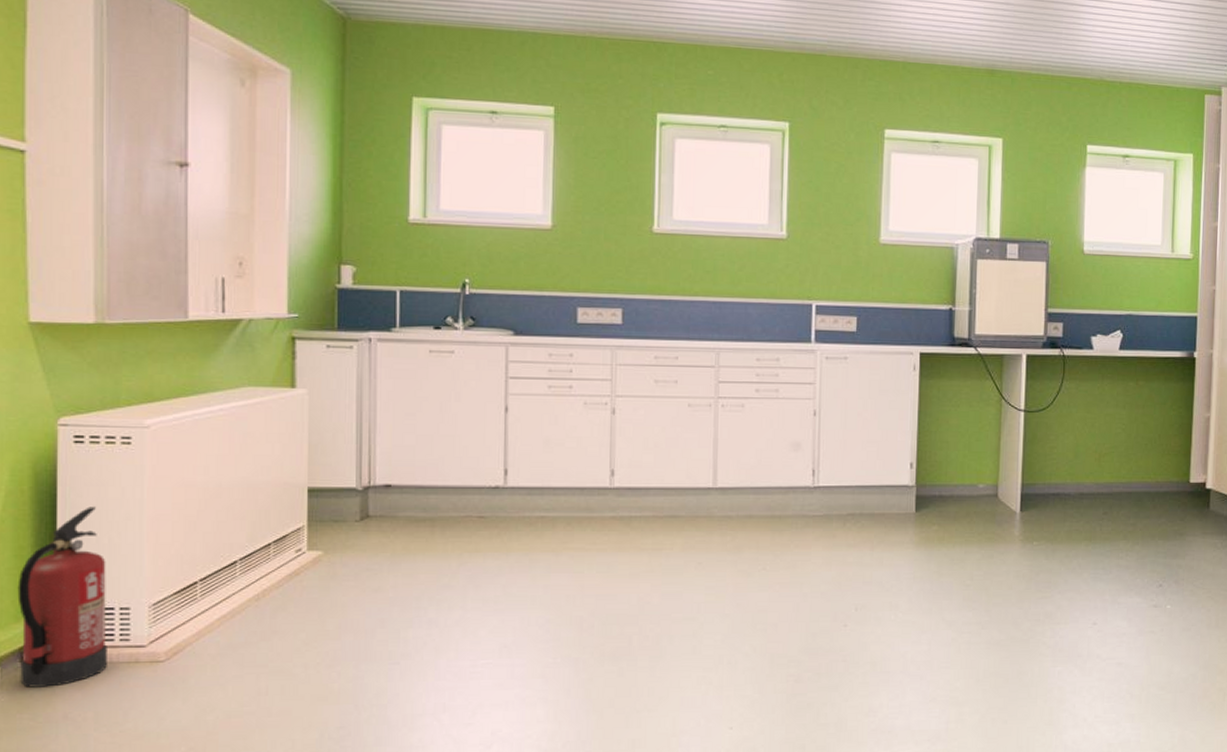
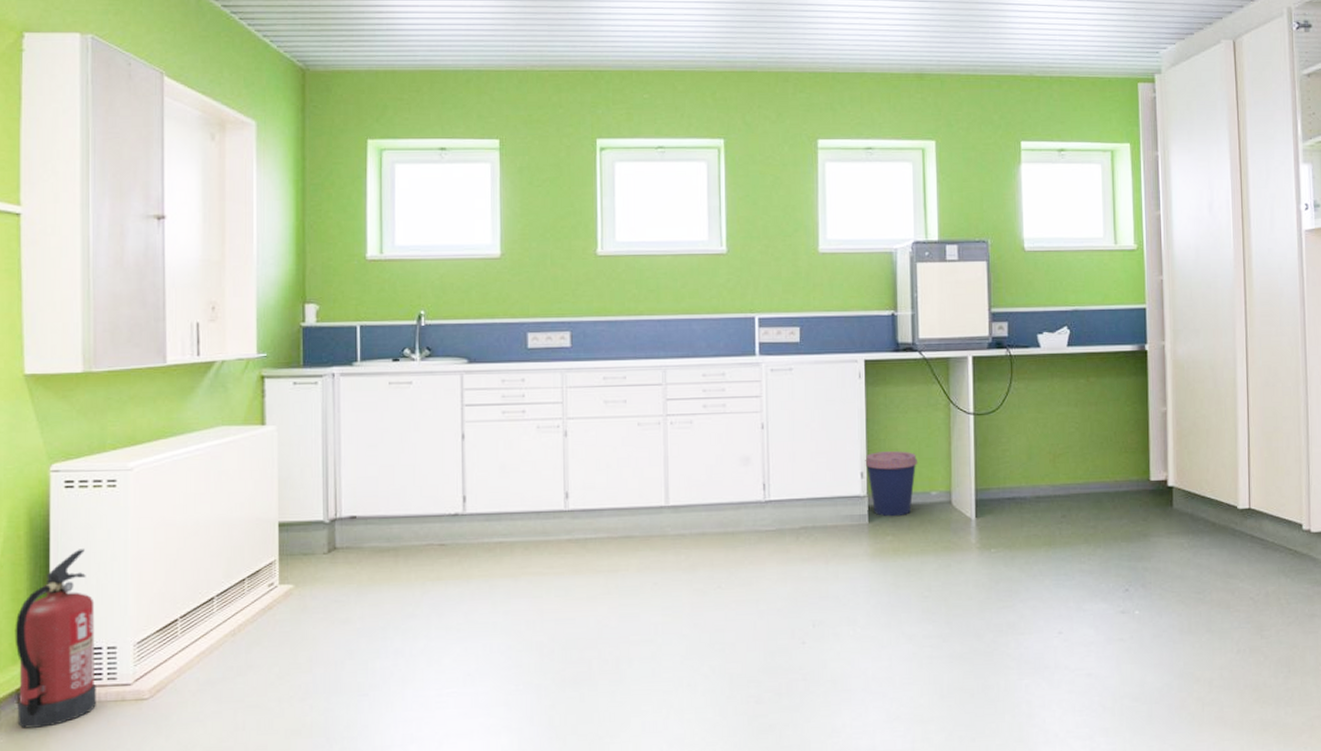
coffee cup: none [915,443,968,507] -> present [865,451,918,517]

